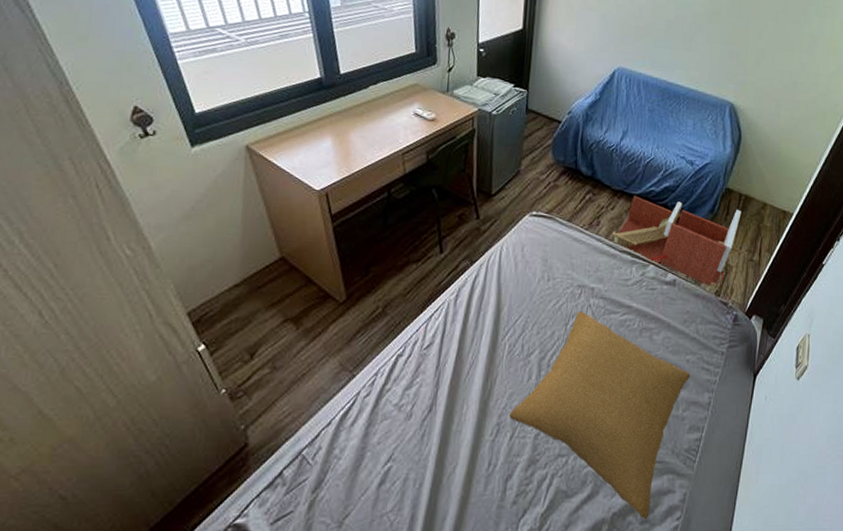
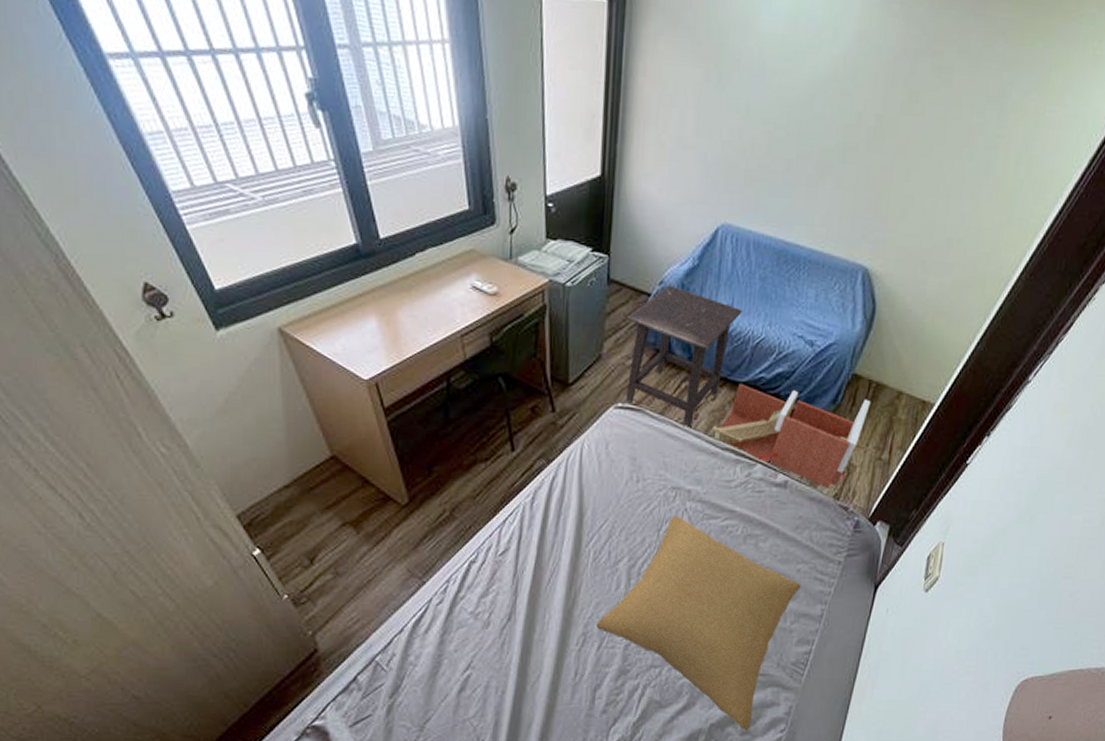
side table: none [539,114,635,233] -> present [625,285,742,428]

